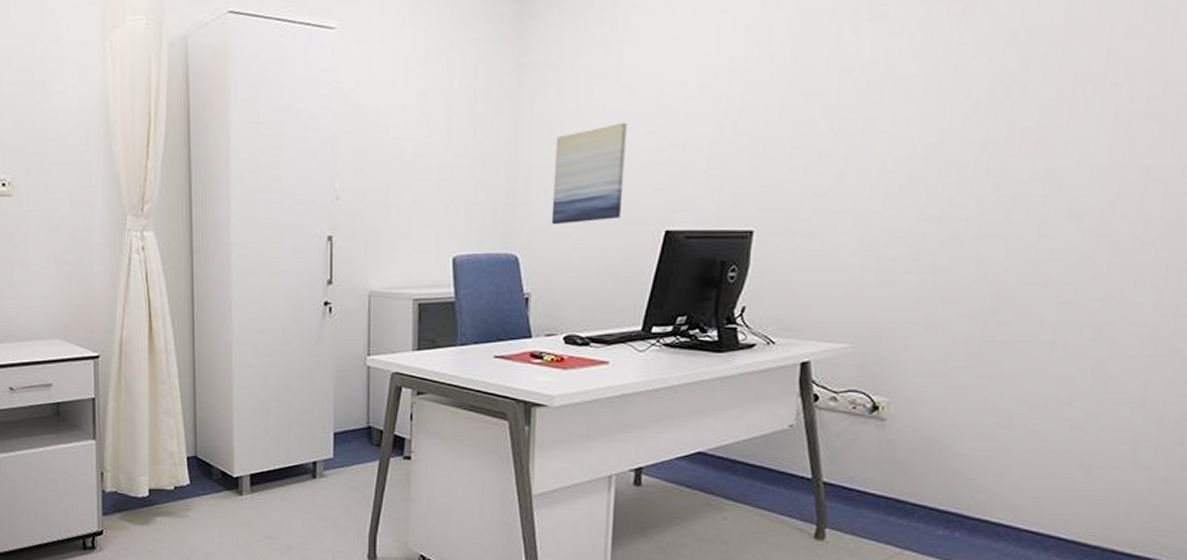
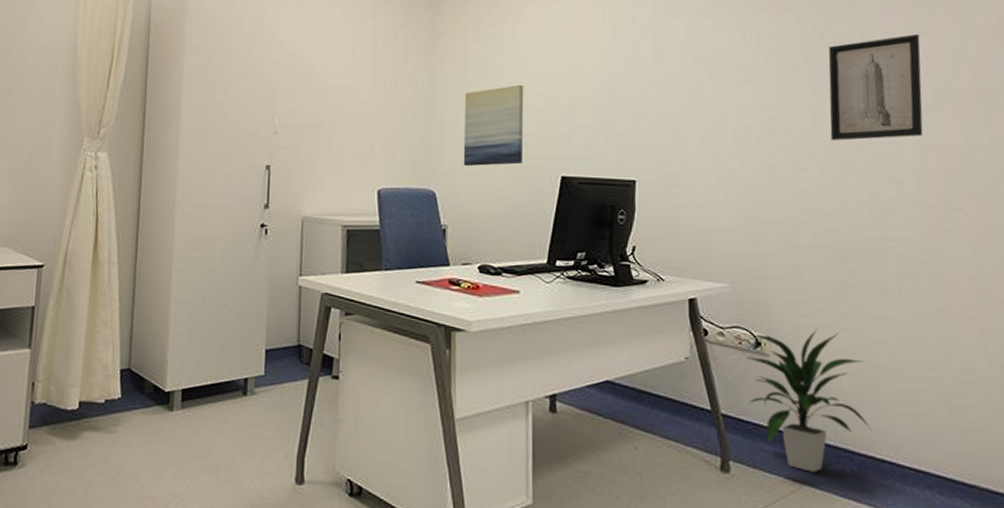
indoor plant: none [856,389,996,538] -> present [746,329,871,473]
wall art: none [1002,22,1146,168] -> present [828,34,923,141]

